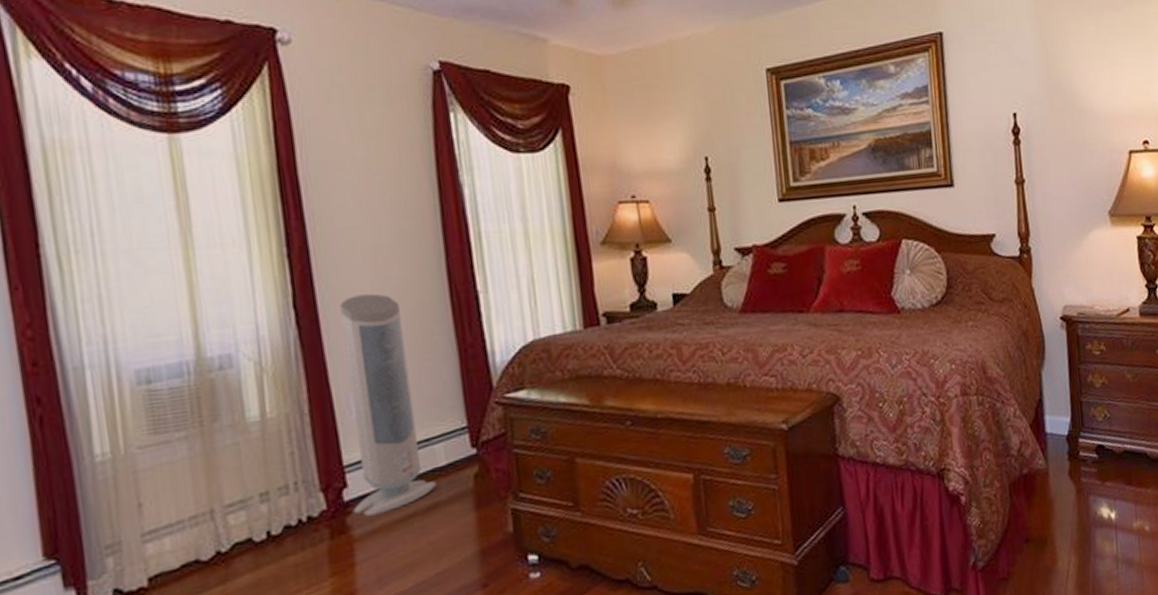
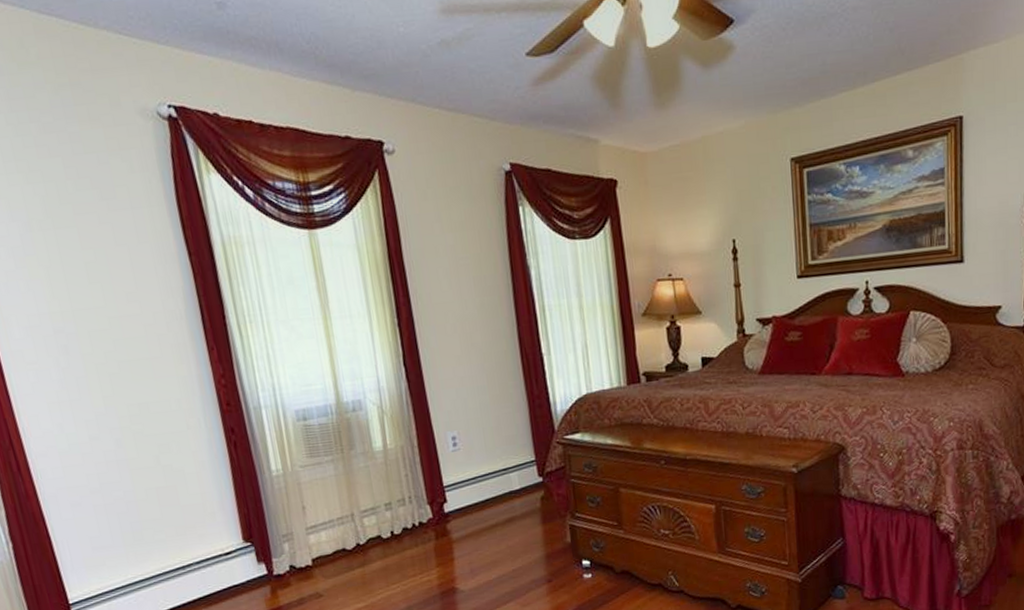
air purifier: present [340,293,437,517] -> none [438,355,512,525]

